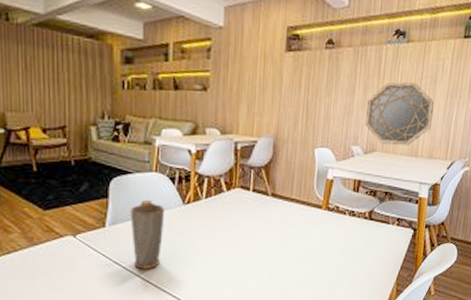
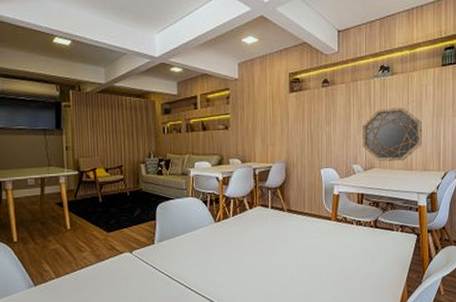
mug: present [130,199,165,270] -> none [173,219,201,279]

